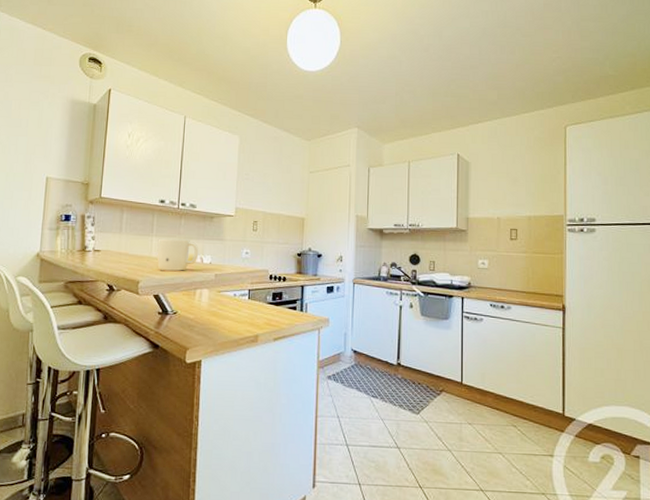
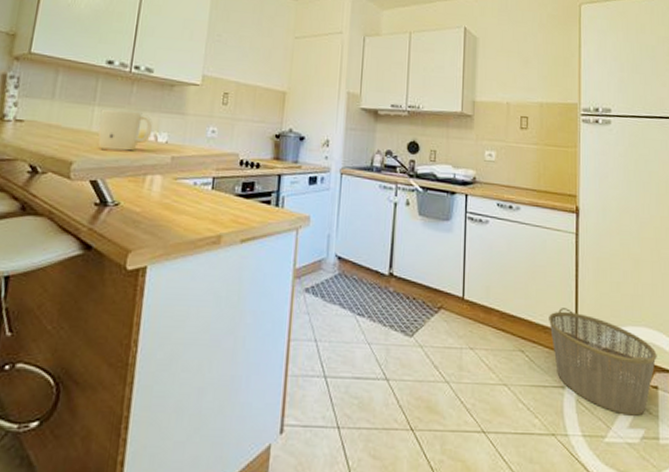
basket: none [538,390,639,480] -> present [549,308,657,416]

